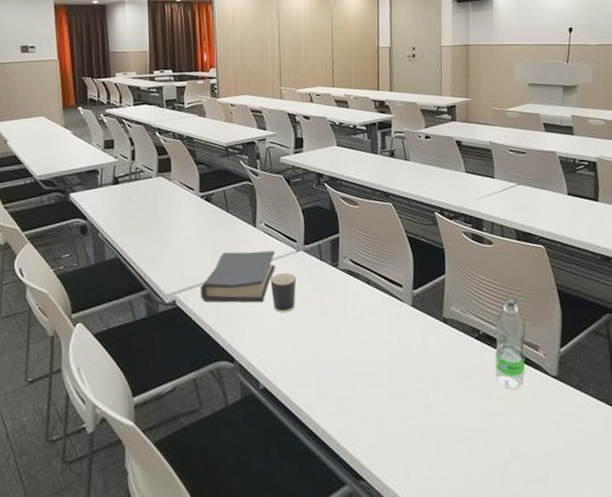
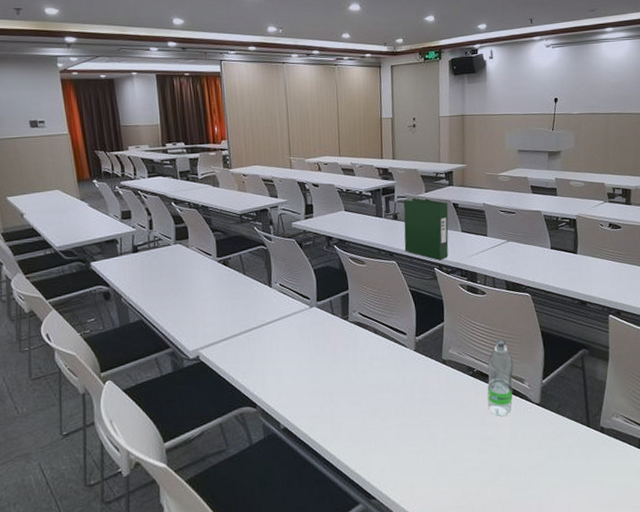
hardback book: present [200,250,275,303] -> none [221,307,291,357]
mug: present [270,273,297,313] -> none [286,327,311,363]
binder: none [401,133,451,204] -> present [403,197,449,261]

